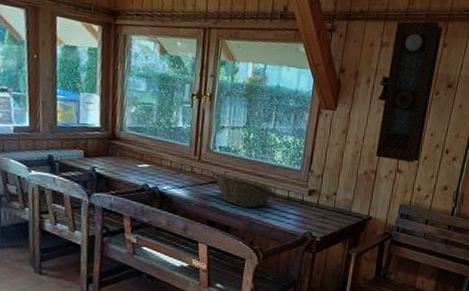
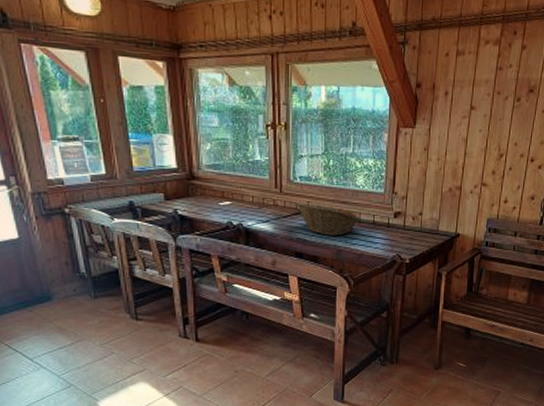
pendulum clock: present [375,21,443,162] -> none [457,22,520,174]

